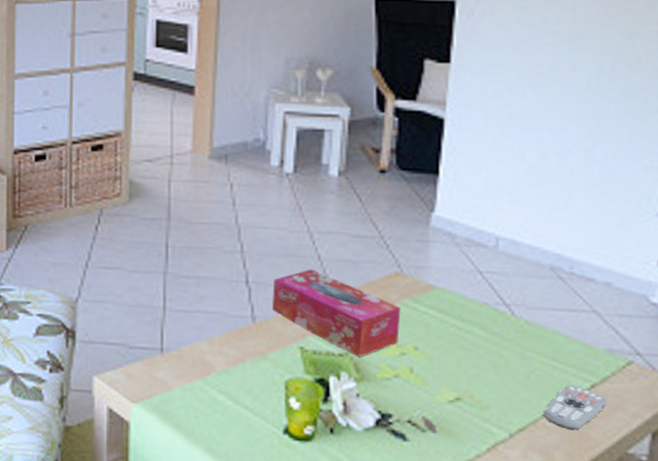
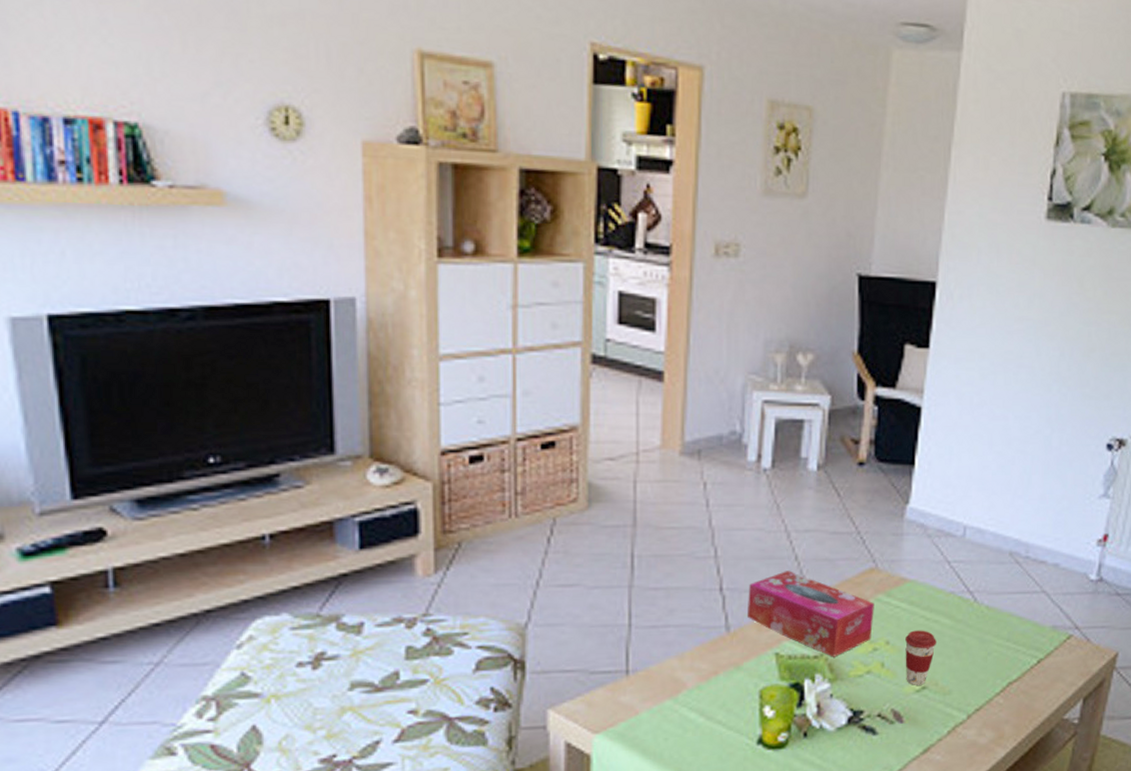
coffee cup: none [435,338,471,396] -> present [905,630,937,685]
remote control: present [543,384,608,430] -> none [997,662,1051,704]

